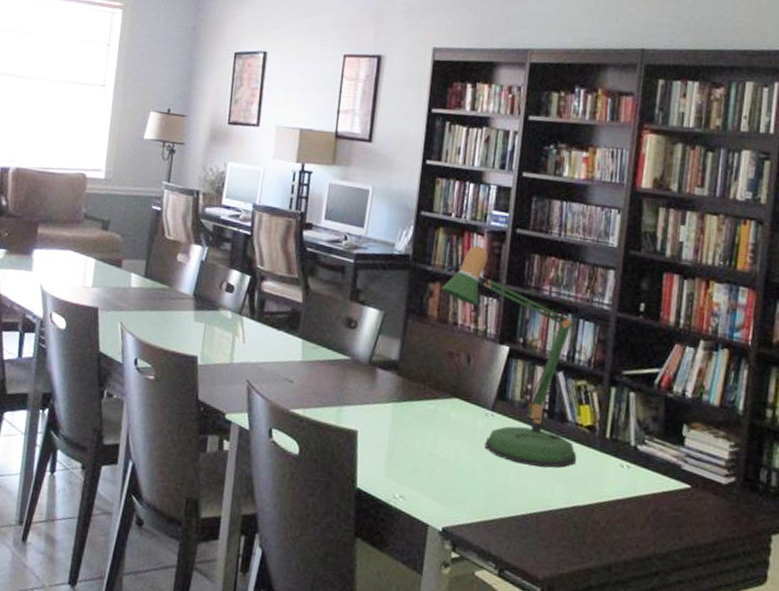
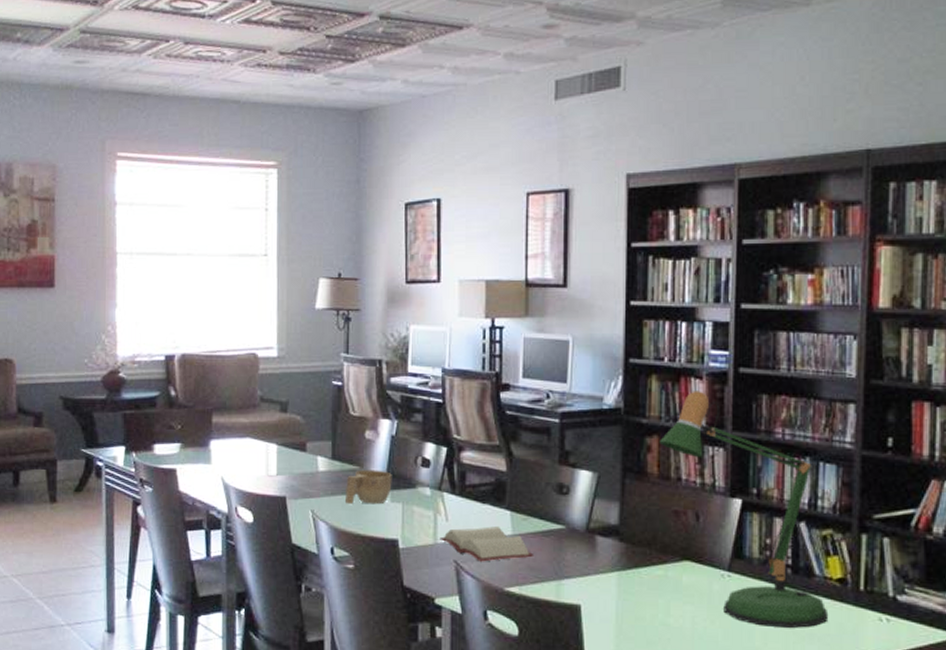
cup: none [152,289,198,323] -> present [344,469,392,505]
hardback book: none [236,351,320,384] -> present [440,525,535,562]

